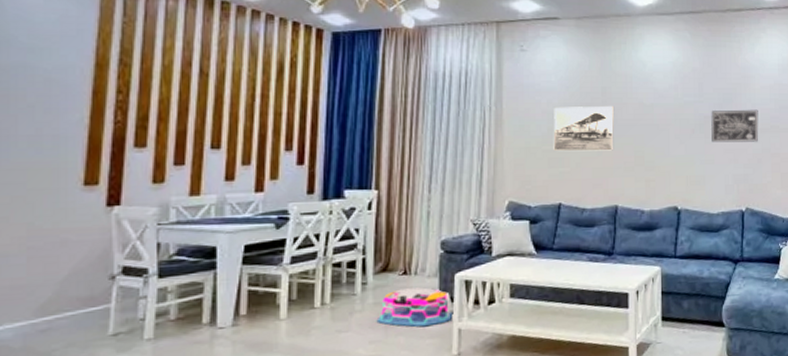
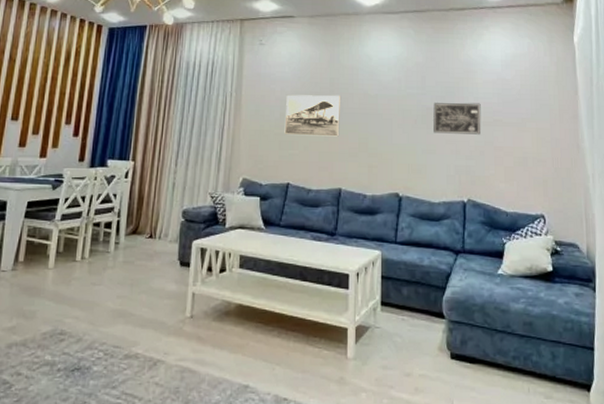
storage bin: present [376,287,452,327] -> none [124,251,188,288]

